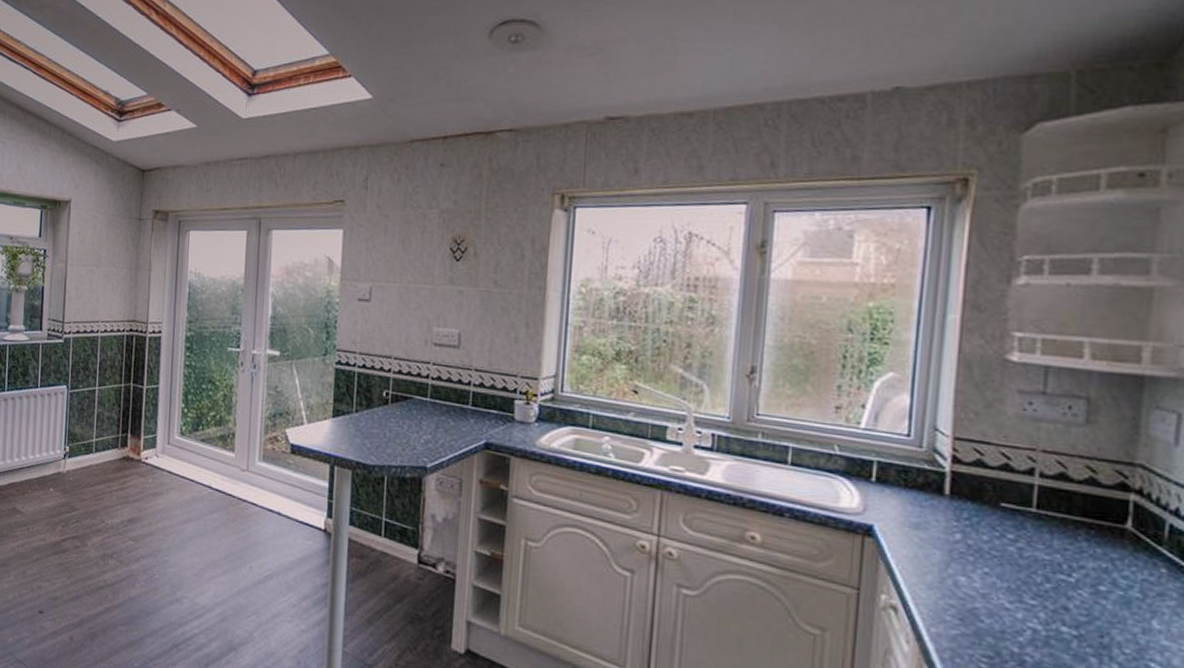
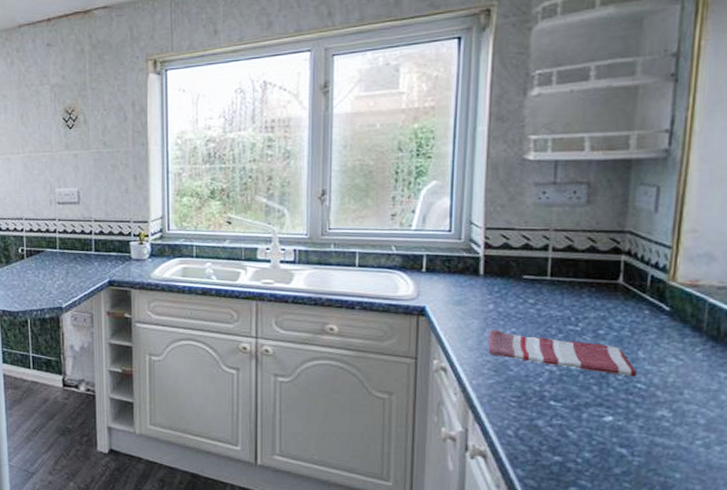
dish towel: none [952,565,1151,653] -> present [488,329,637,377]

